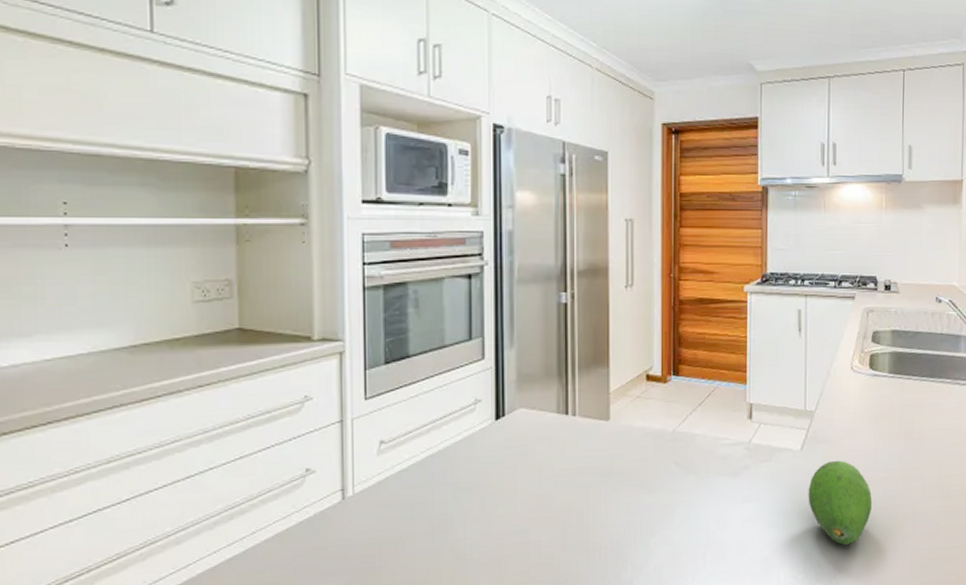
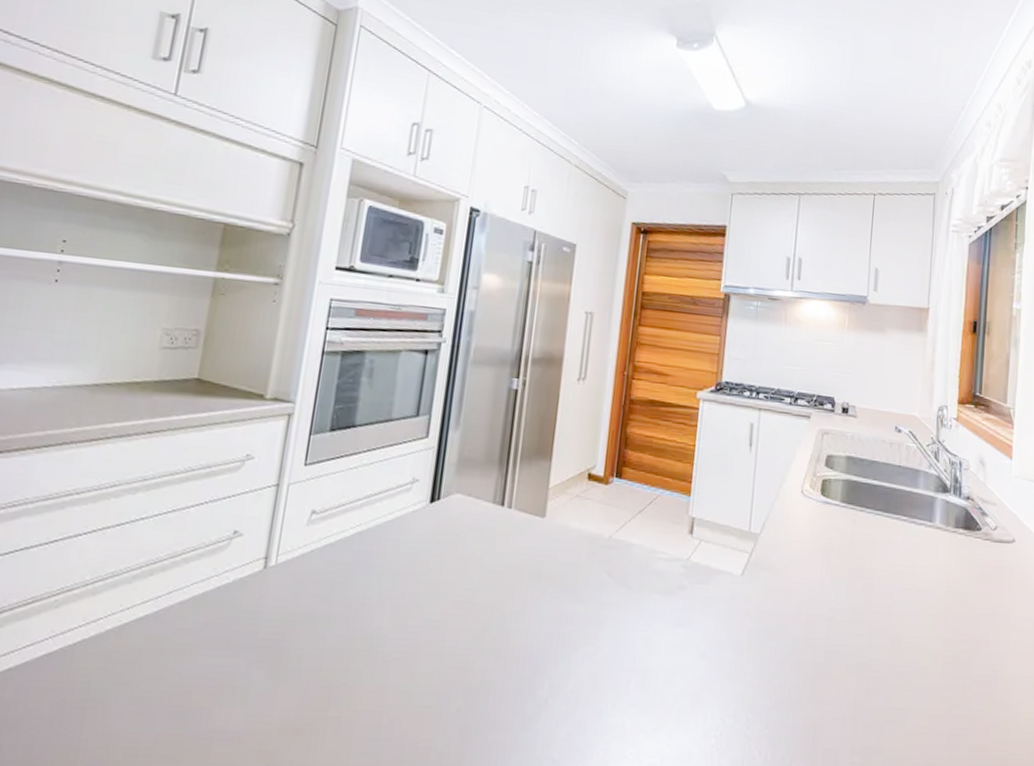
fruit: present [808,460,873,546] -> none [744,591,815,691]

